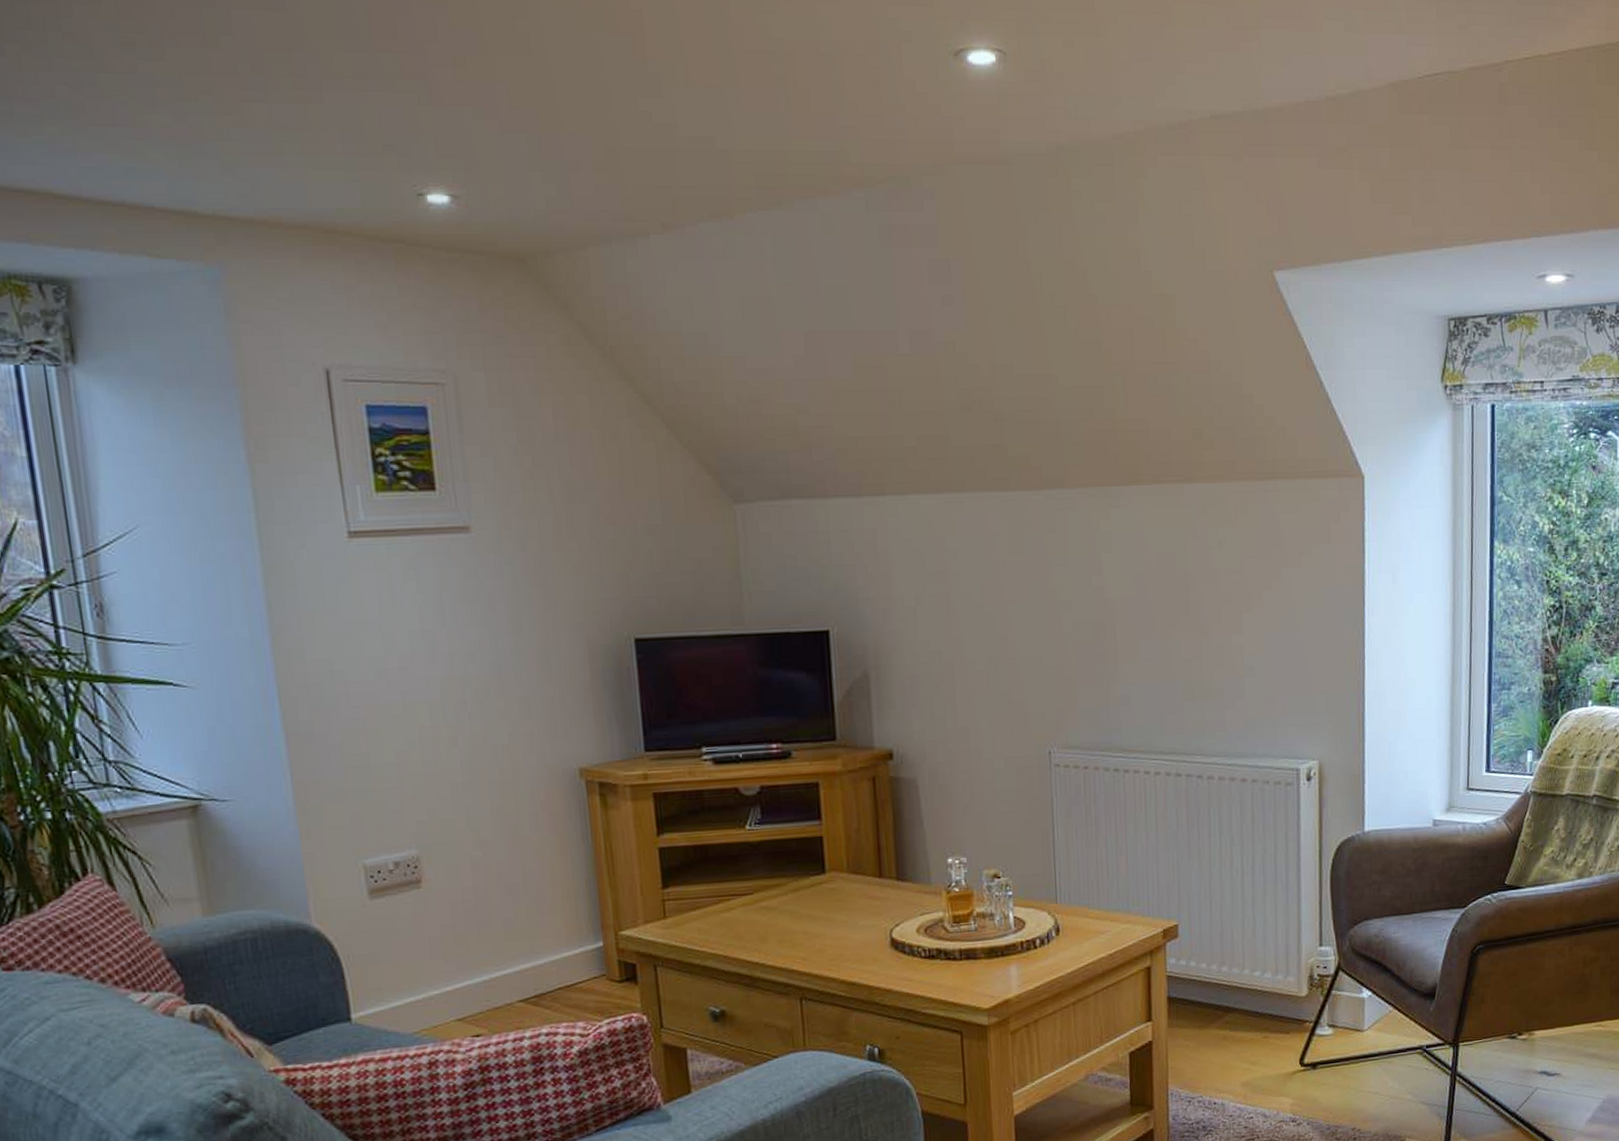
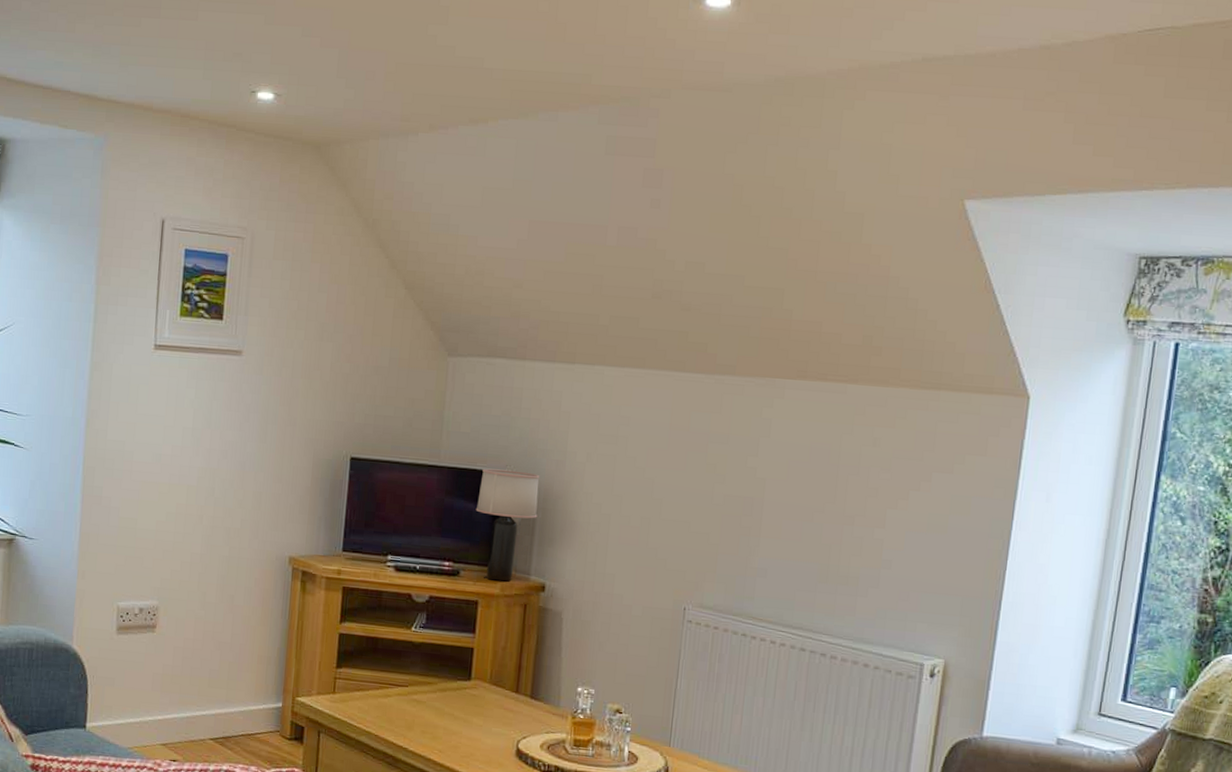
table lamp: none [797,627,871,758] -> present [475,468,540,583]

